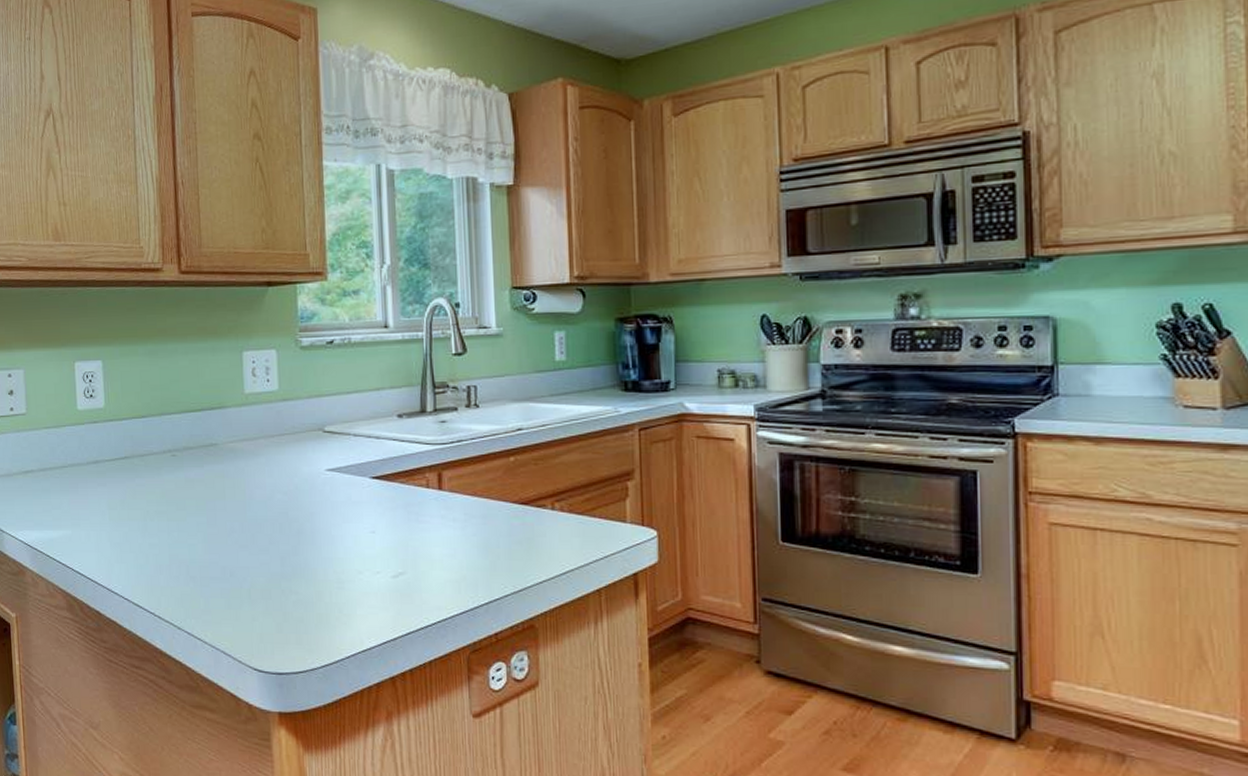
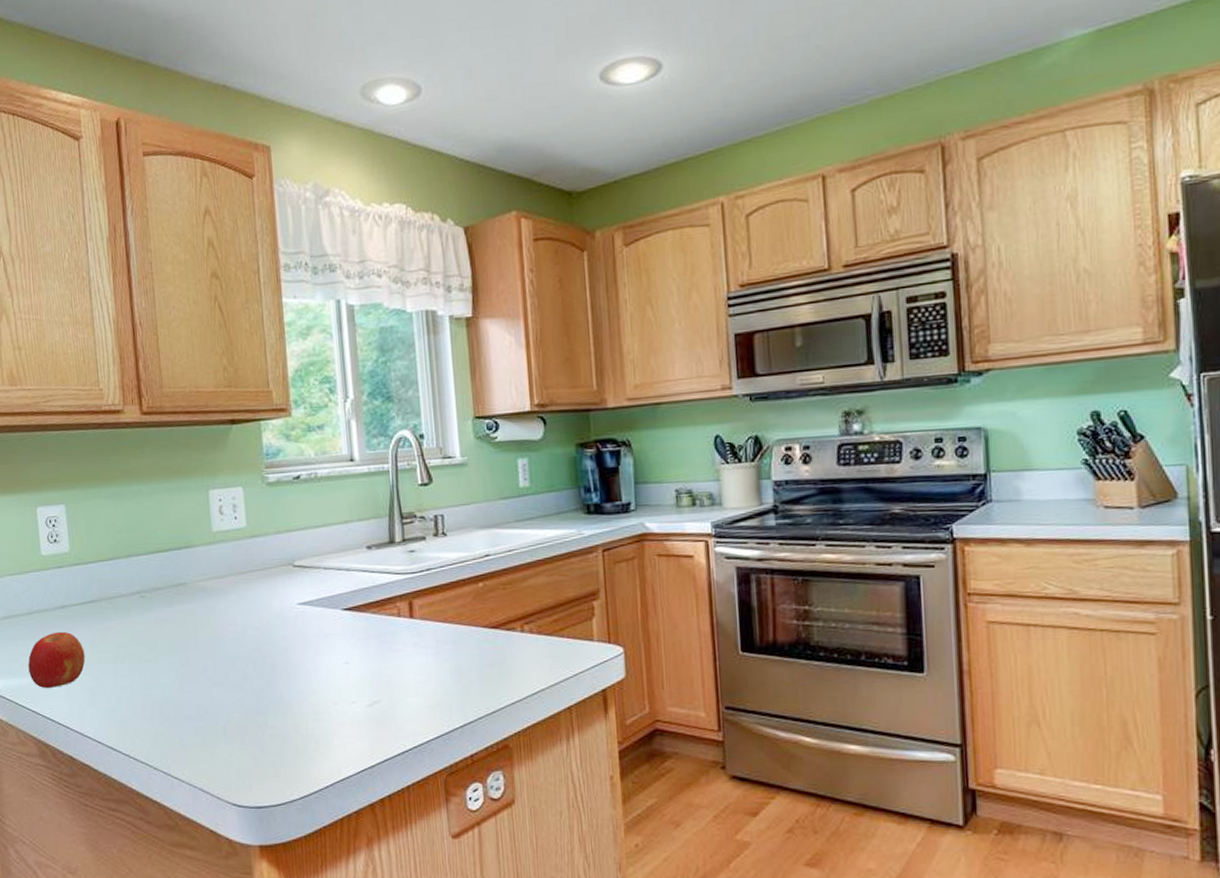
fruit: none [60,486,116,543] -> present [28,631,86,689]

